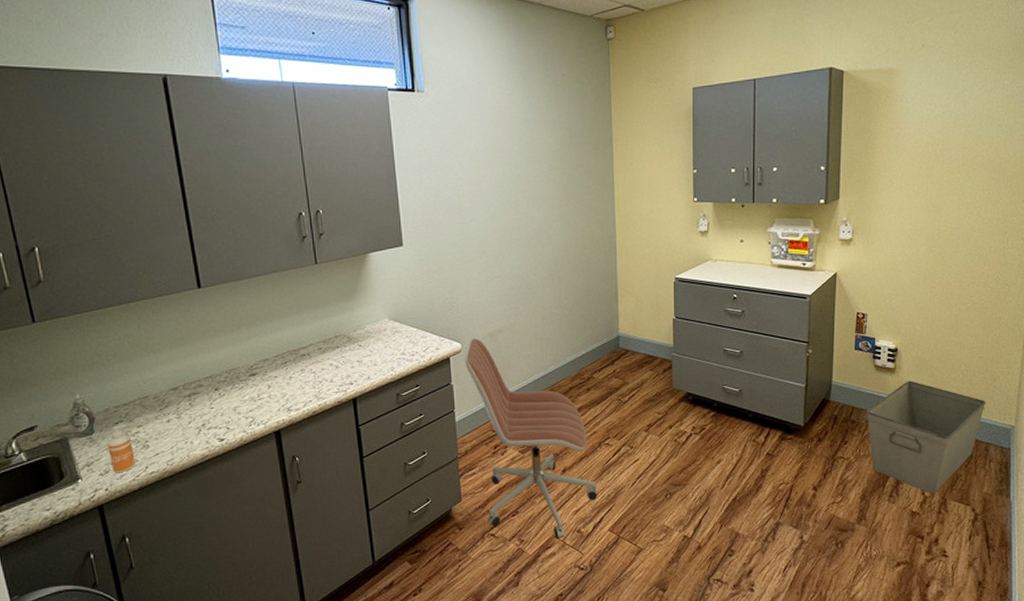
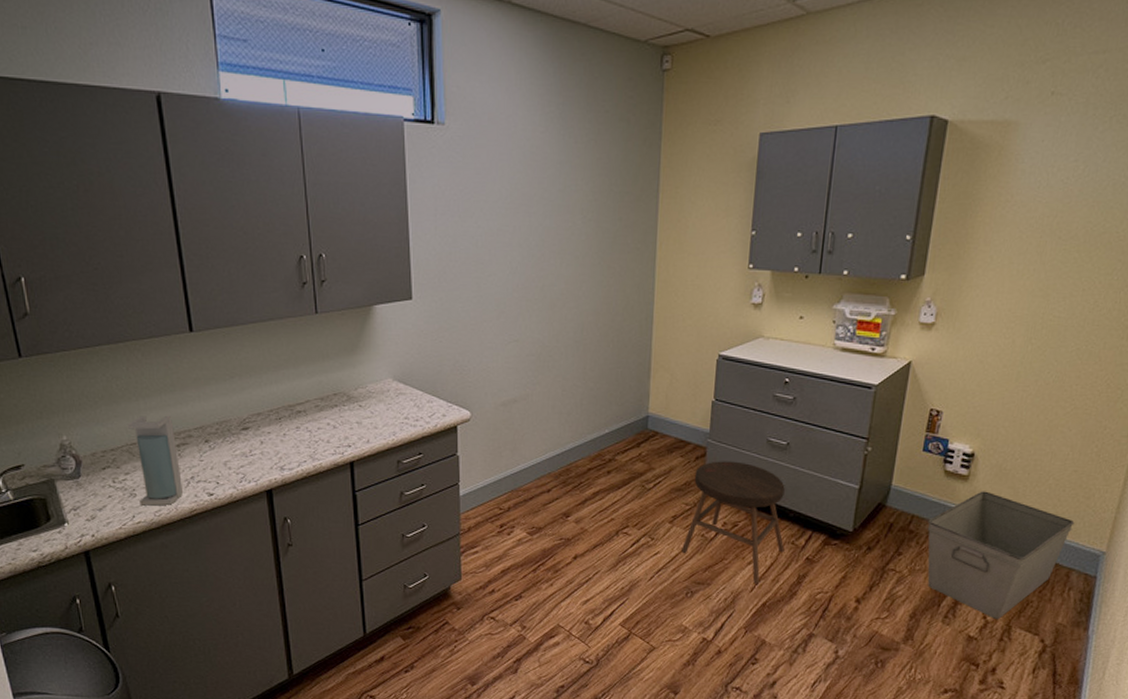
soap dispenser: present [107,423,135,474] -> none [94,470,122,520]
soap dispenser: none [139,367,195,456] -> present [127,415,184,506]
office chair: present [465,338,598,538] -> none [473,406,611,628]
stool: none [658,371,747,481] -> present [681,461,785,584]

